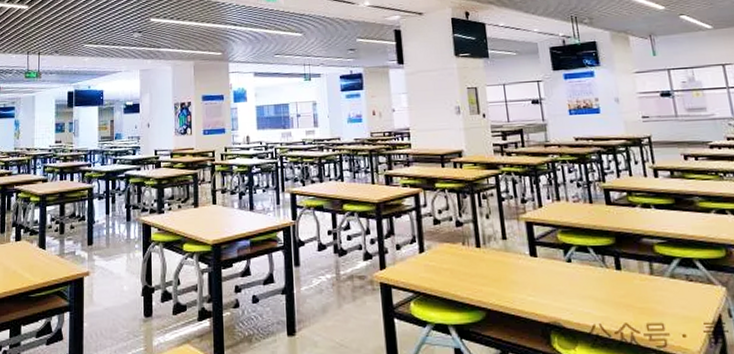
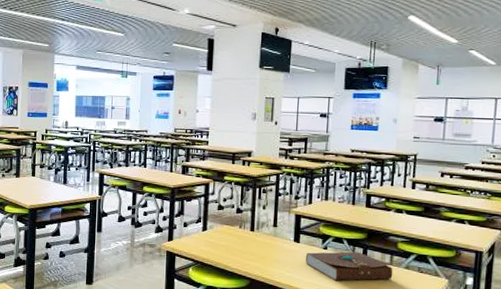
book: none [547,261,658,302] -> present [305,251,393,281]

